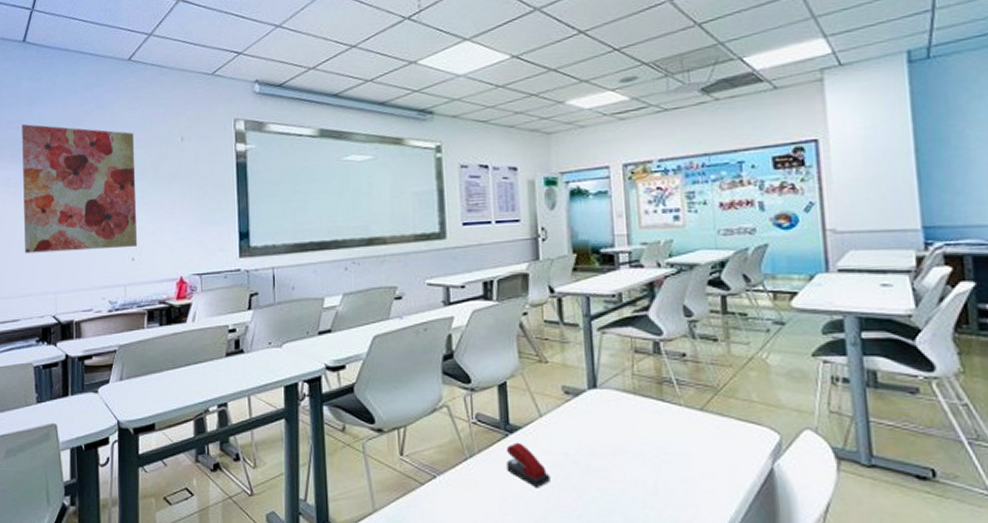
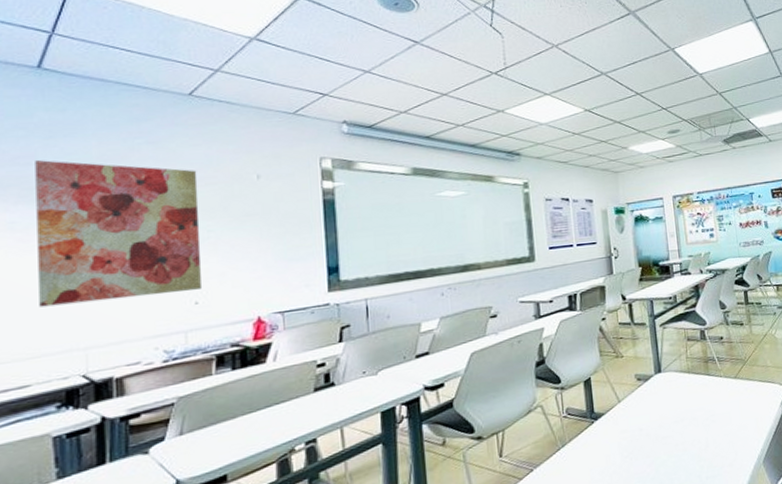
stapler: present [506,442,551,488] -> none [592,426,629,463]

